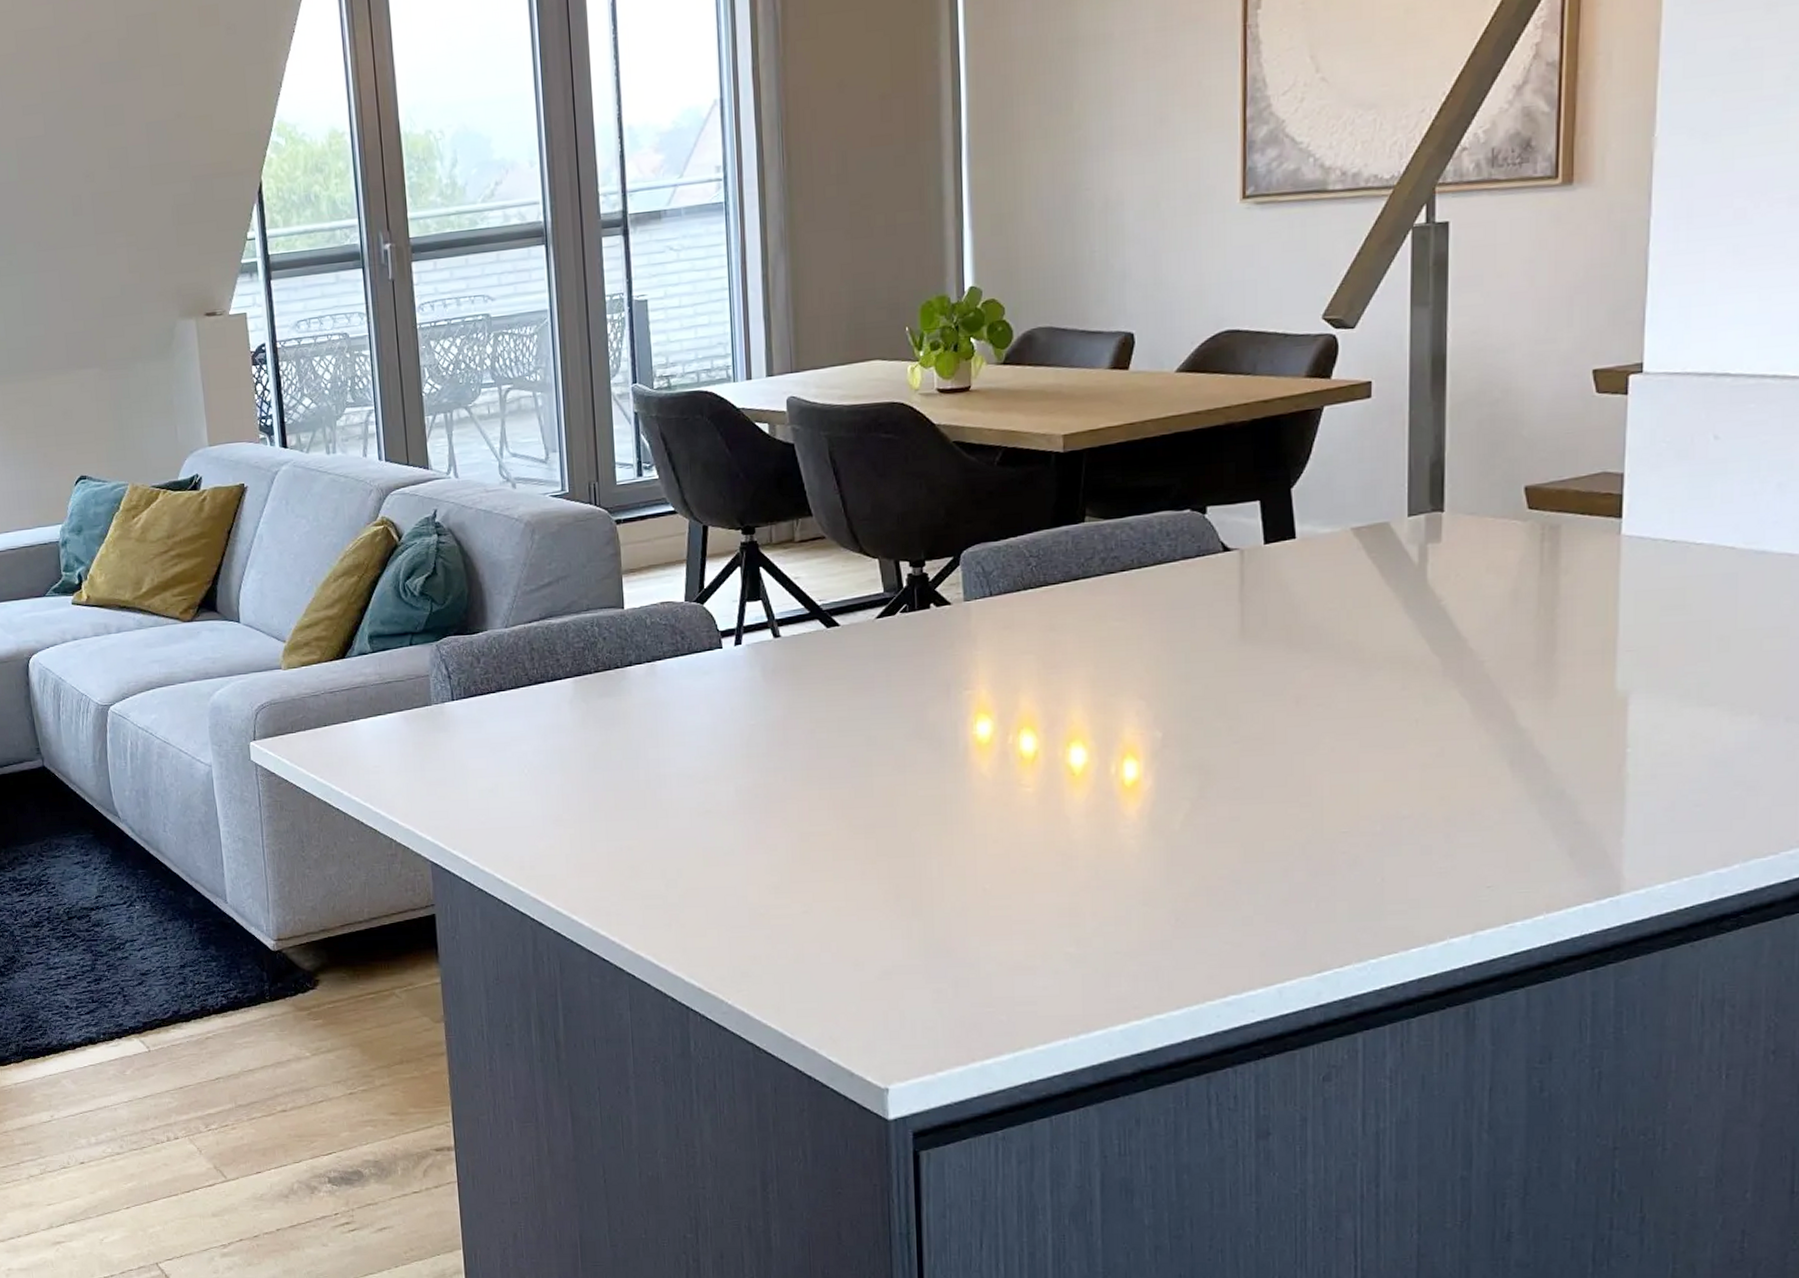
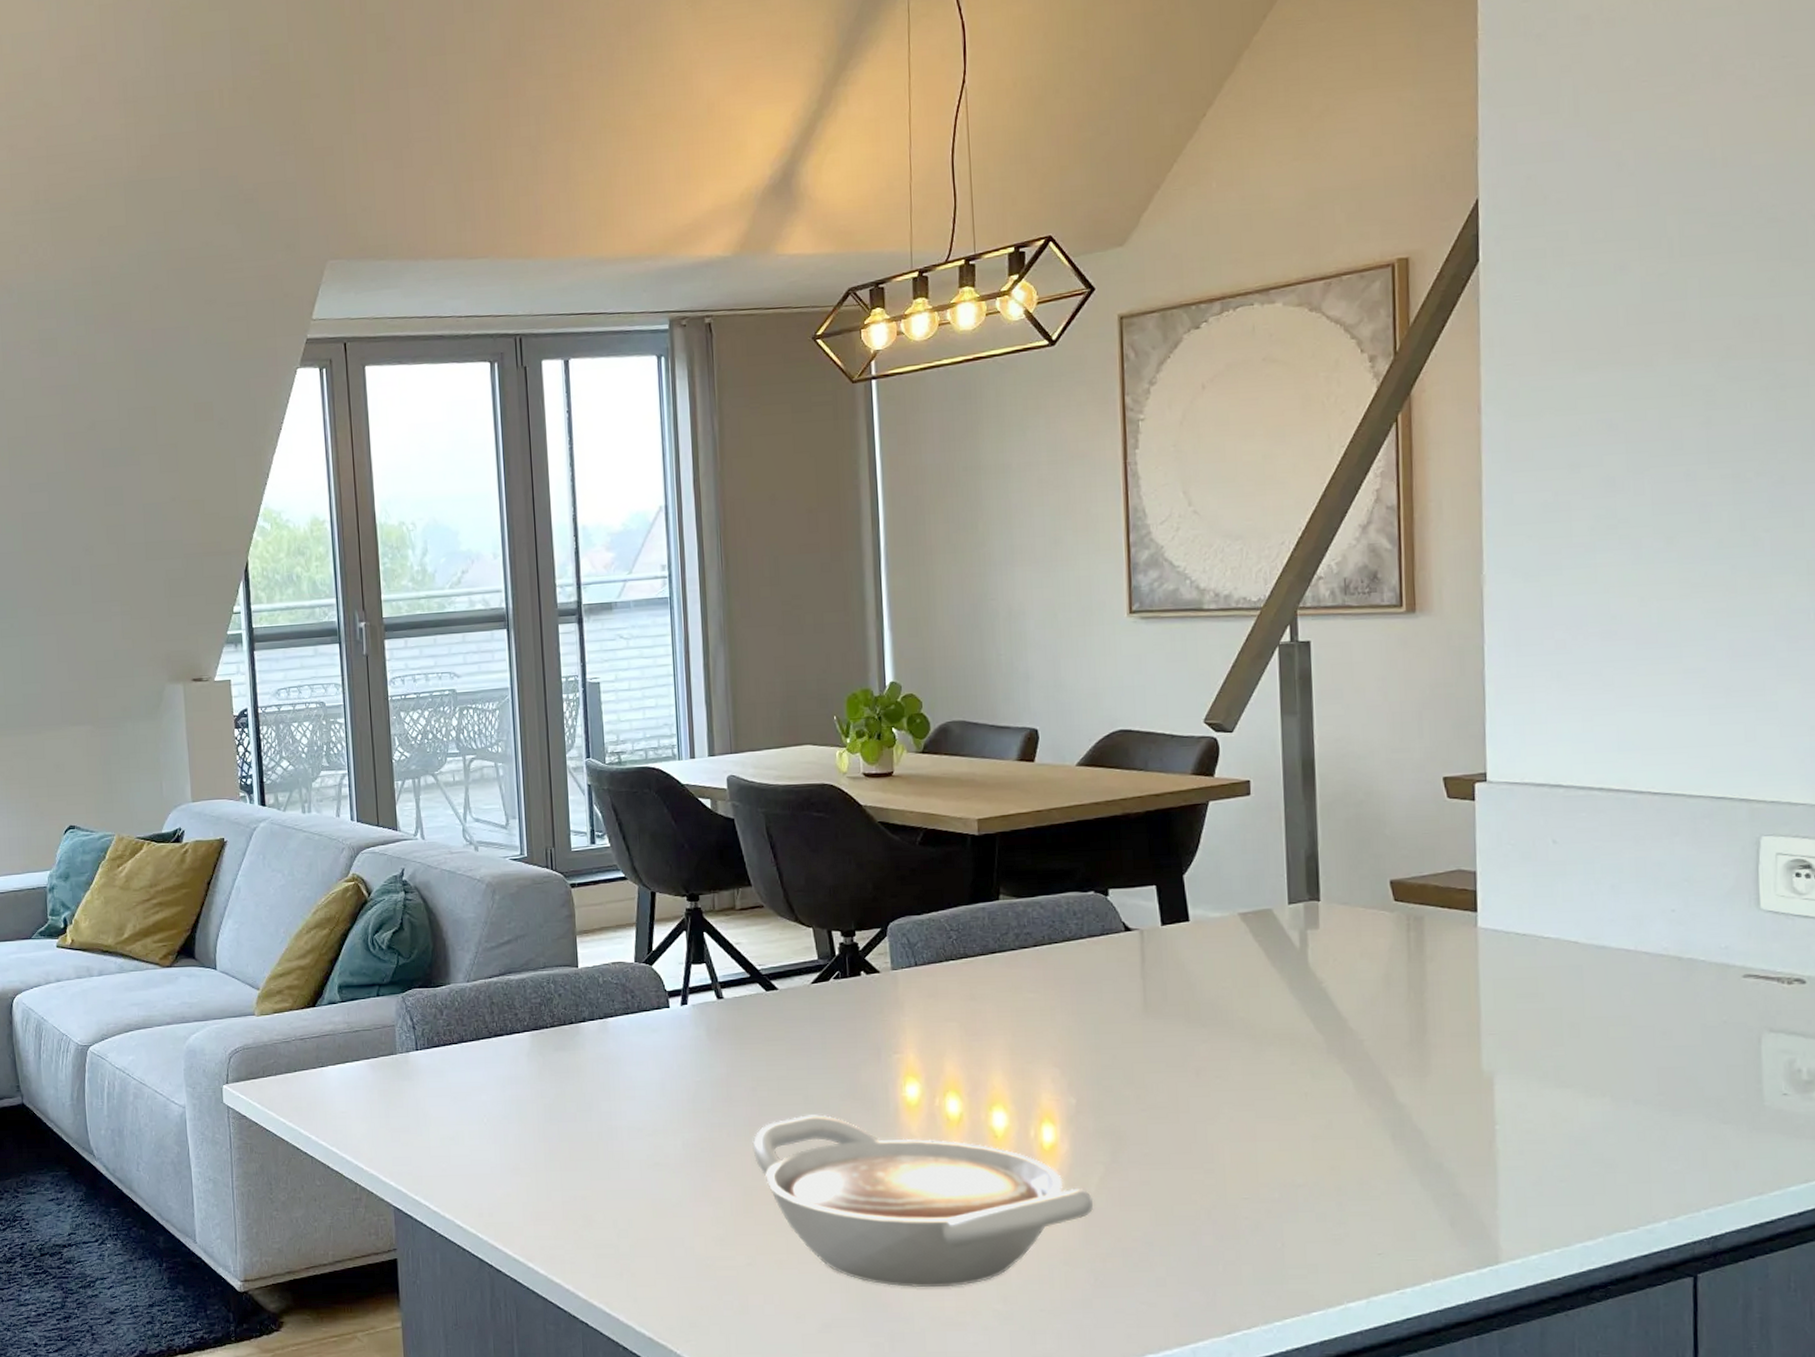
bowl: none [810,756,1178,933] -> present [753,1114,1094,1288]

